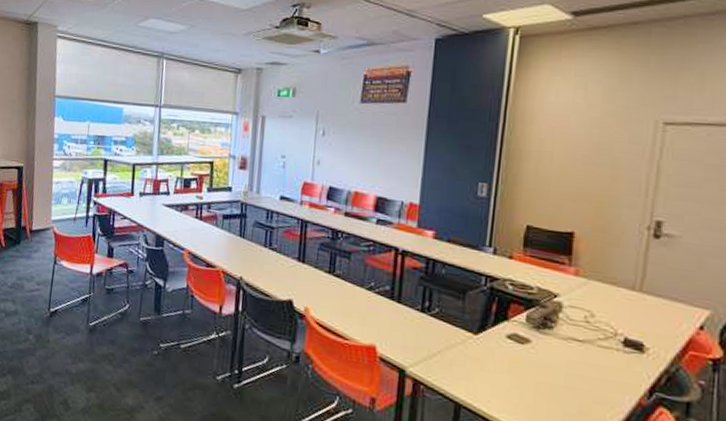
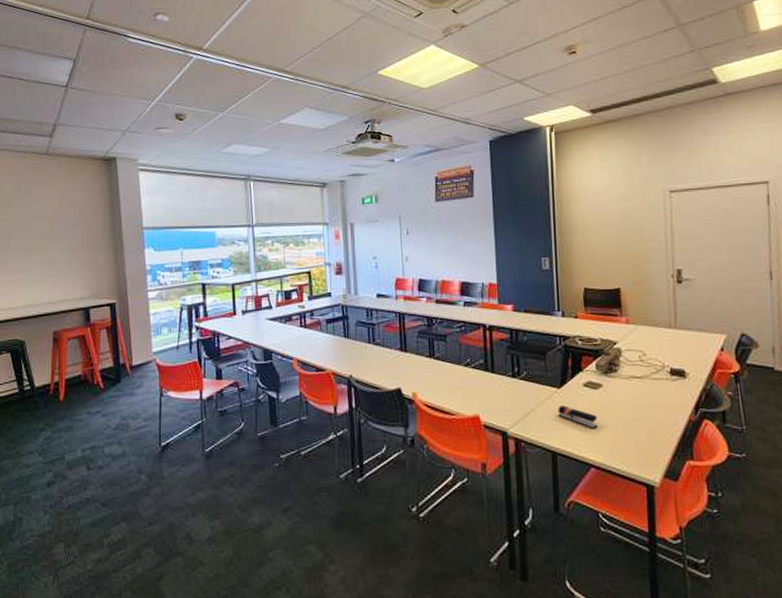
stapler: none [470,354,518,389] -> present [558,405,598,430]

